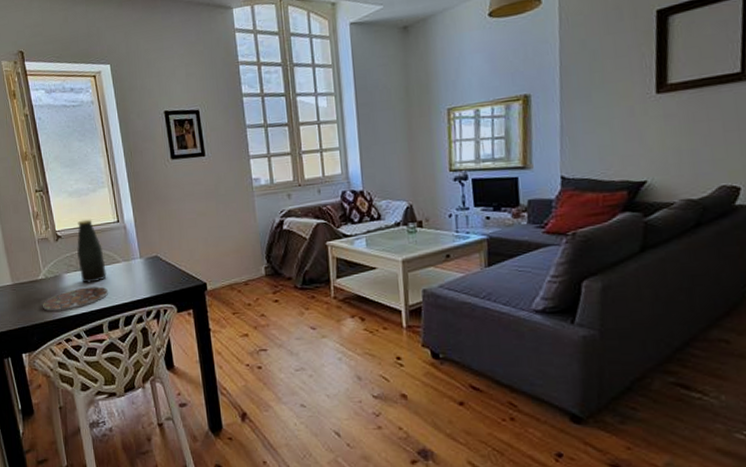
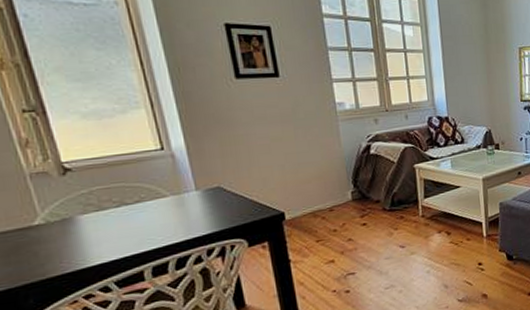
plate: present [43,286,108,312] -> none [43,226,150,264]
bottle: present [77,219,107,284] -> none [98,146,147,225]

